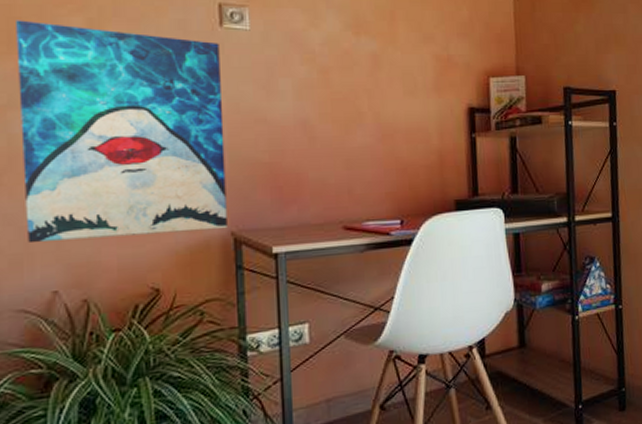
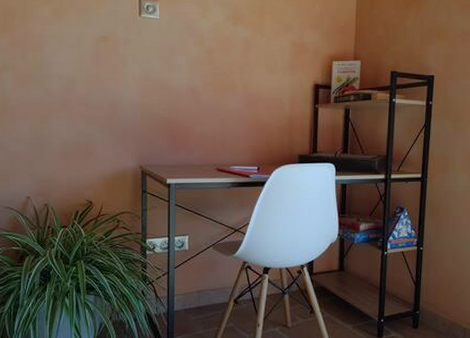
wall art: present [16,20,227,244] -> none [9,8,139,164]

